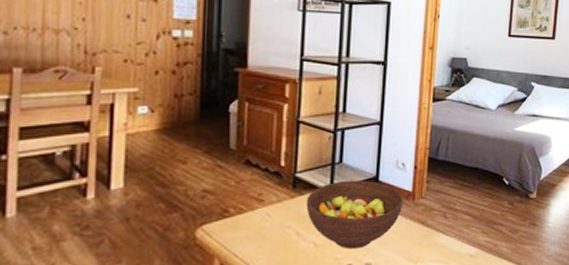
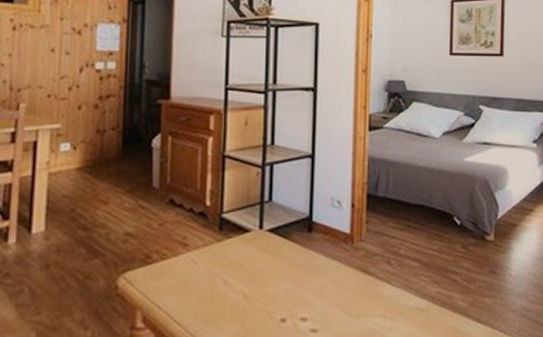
fruit bowl: present [306,180,404,249] -> none [234,221,341,301]

